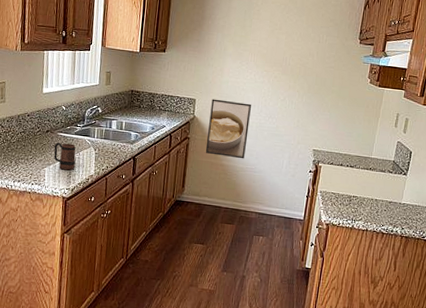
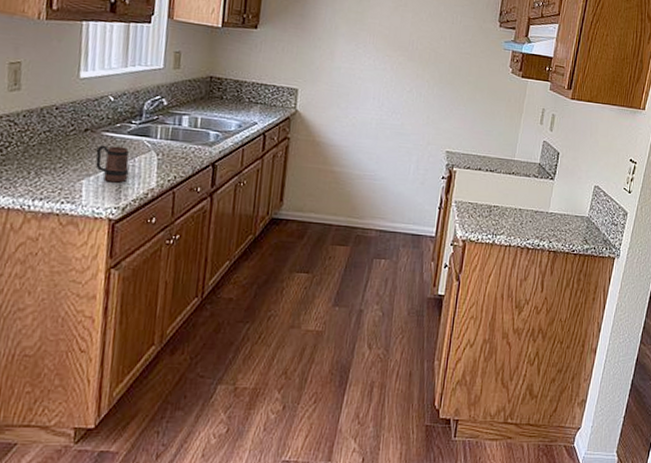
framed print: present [205,99,251,159] -> none [310,89,370,164]

